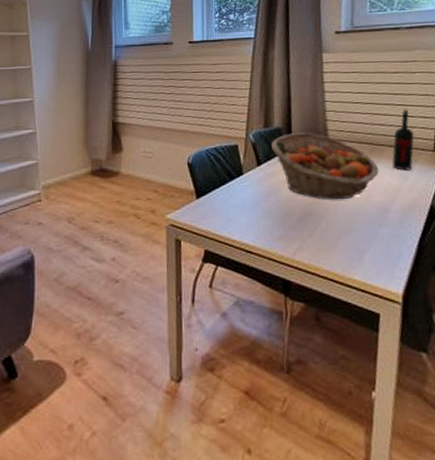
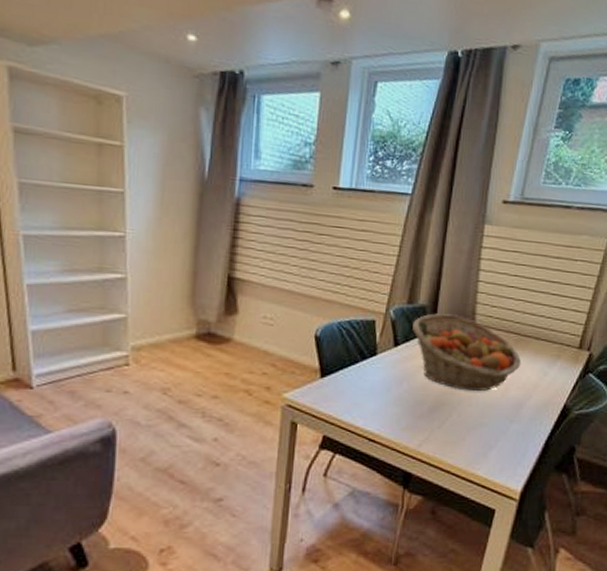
wine bottle: present [392,109,414,170] -> none [535,300,563,366]

